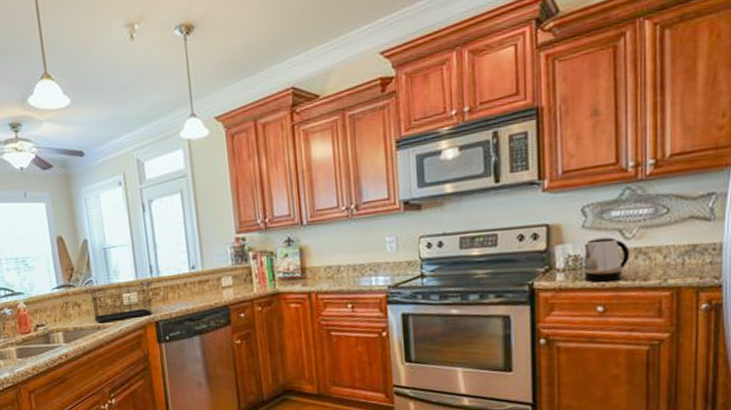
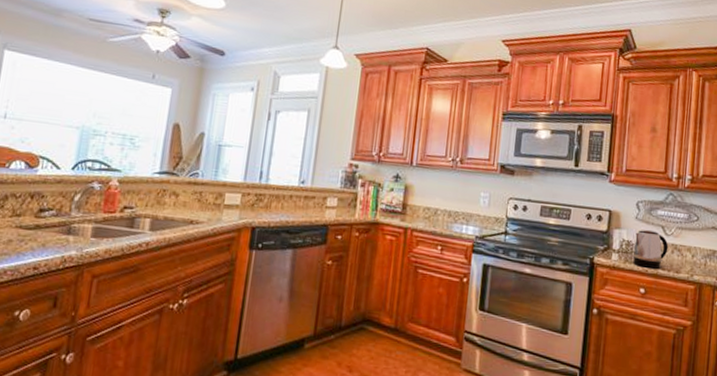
dish rack: present [87,281,153,323] -> none [190,181,259,221]

